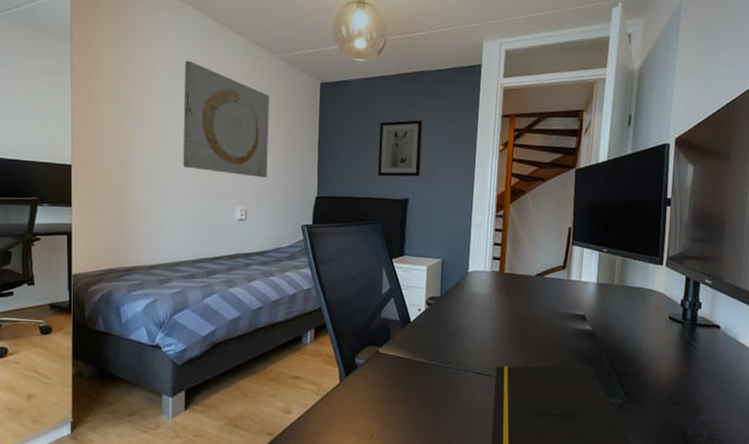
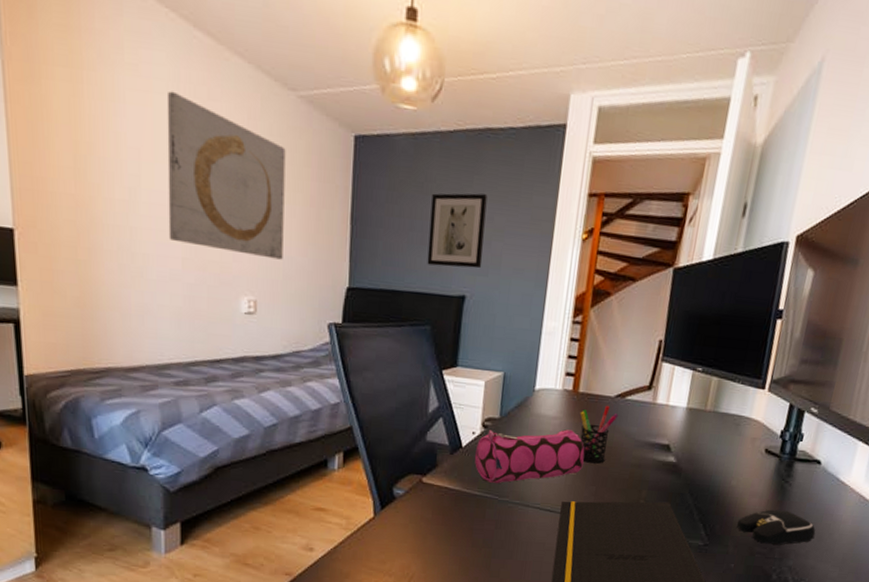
pencil case: none [421,304,513,352] -> present [474,429,585,483]
pen holder: none [507,283,540,333] -> present [580,405,619,464]
computer mouse: none [650,370,723,402] -> present [736,509,816,545]

